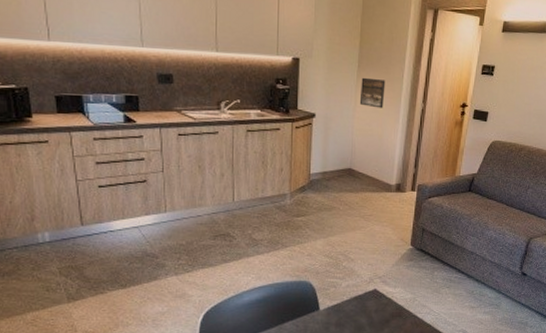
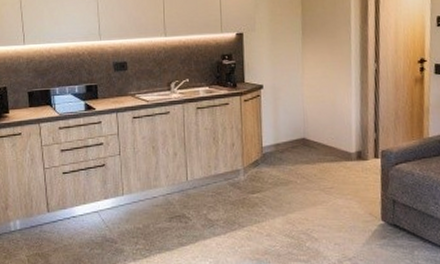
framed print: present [359,77,386,109] -> none [307,43,333,73]

